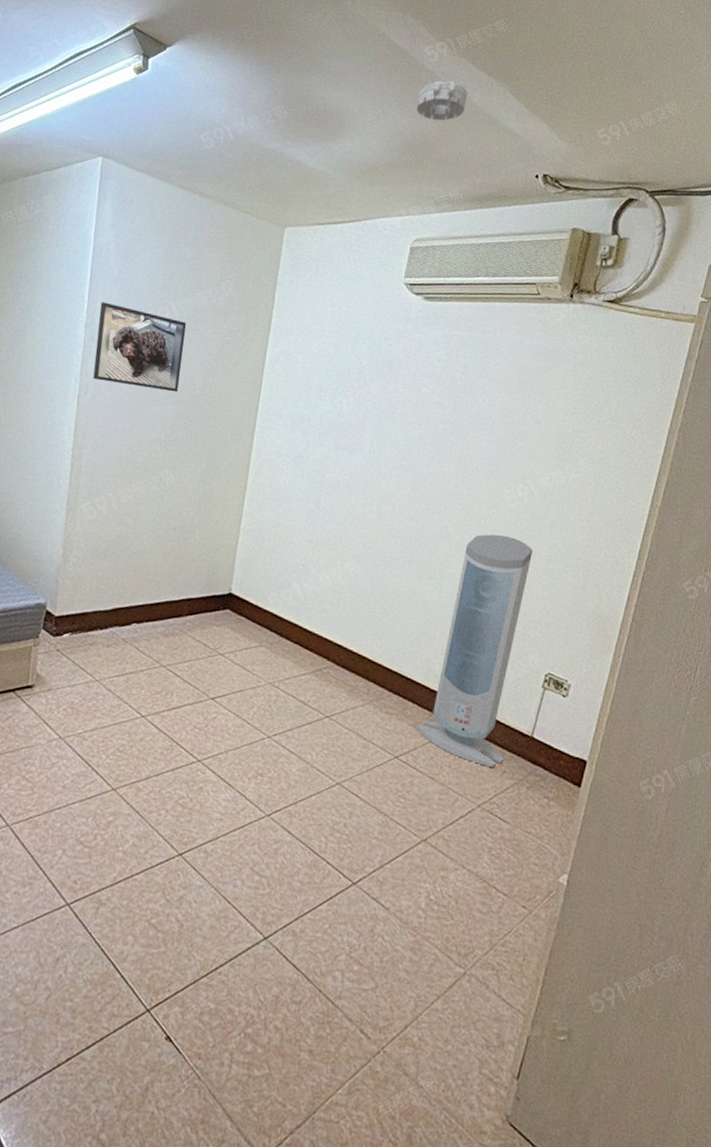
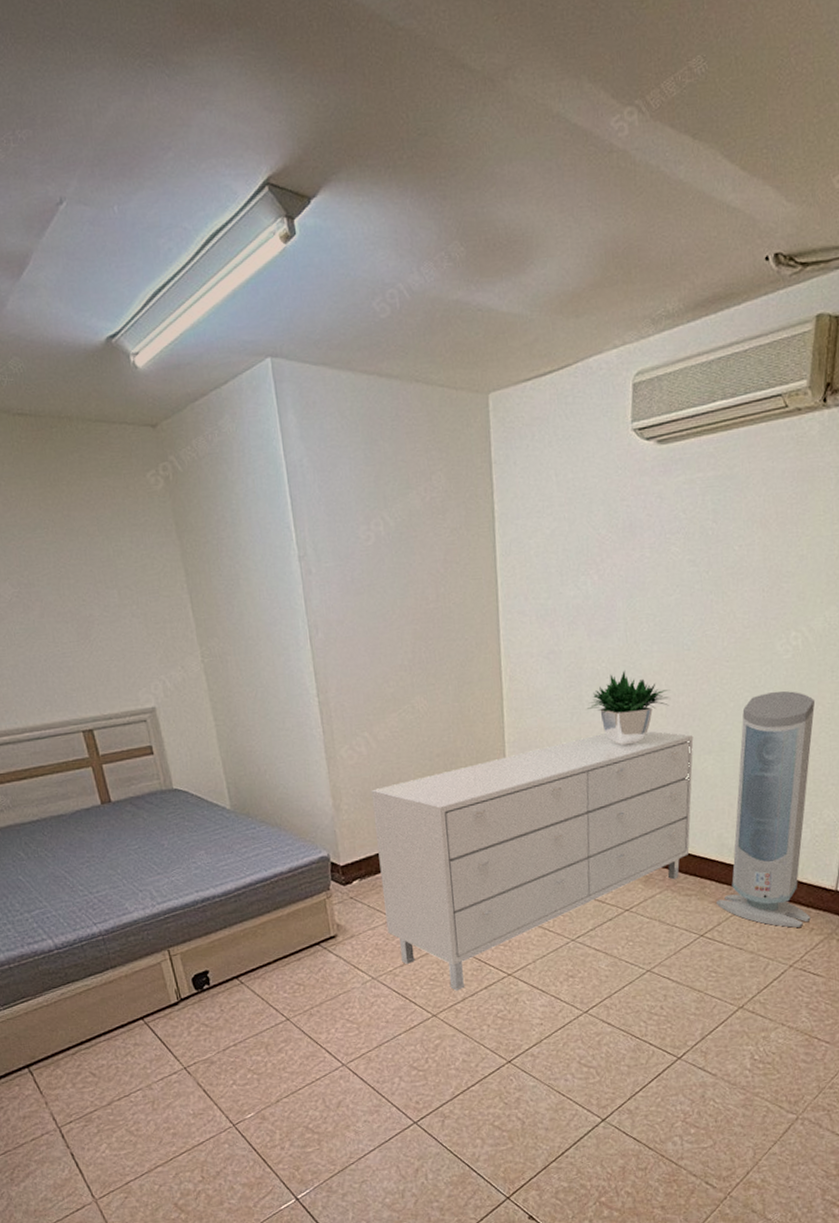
dresser: none [86,486,417,768] -> present [371,670,694,991]
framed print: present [93,302,187,392] -> none [309,527,412,616]
smoke detector: present [416,80,468,121] -> none [612,158,671,216]

